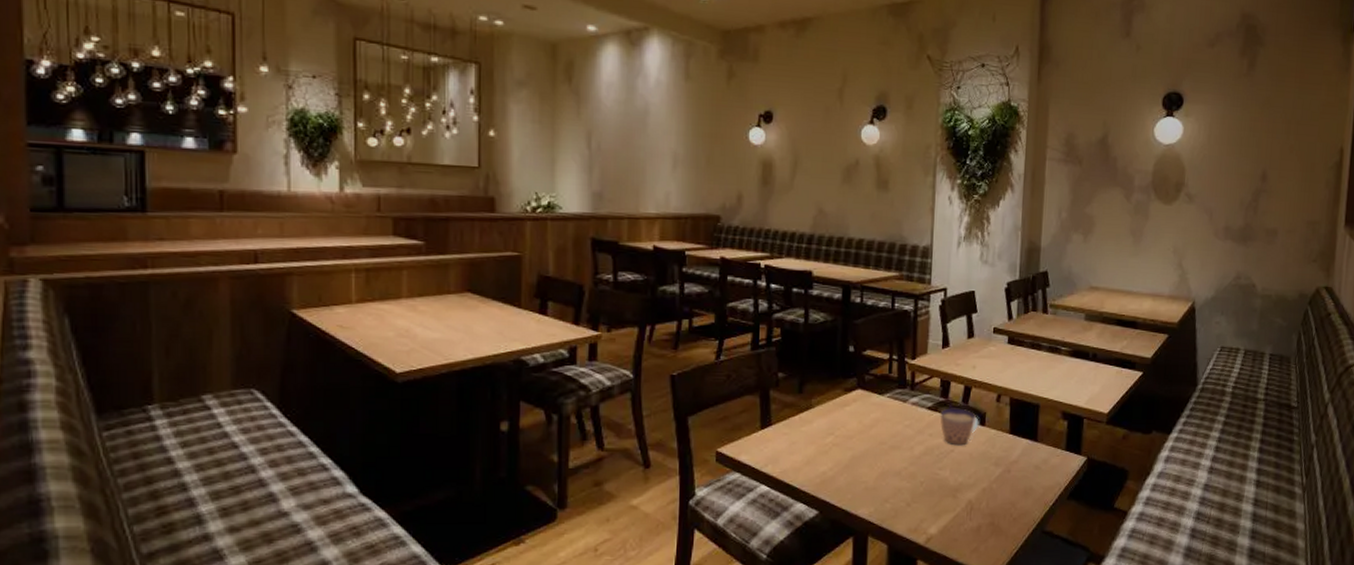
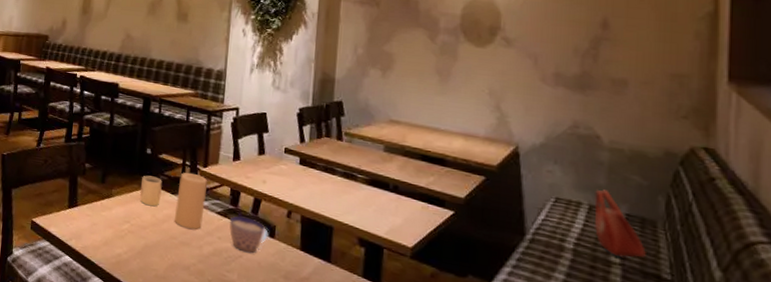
mug: none [843,377,868,412] -> present [139,175,162,207]
candle: none [883,367,916,431] -> present [175,172,207,230]
handbag: none [1247,334,1282,393] -> present [594,189,646,258]

